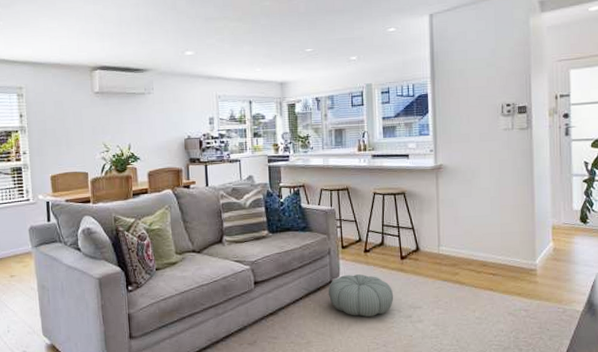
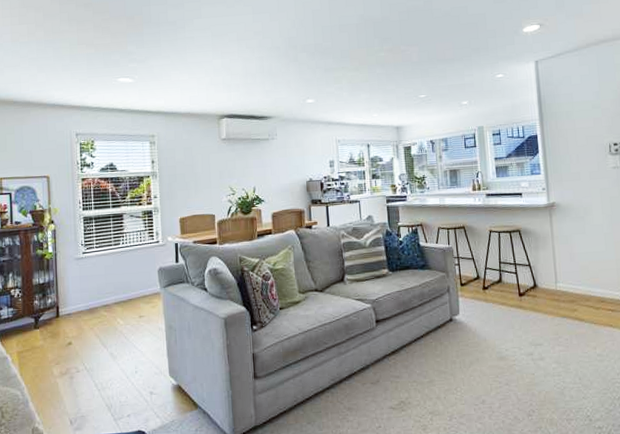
pouf: present [328,274,394,317] -> none [448,311,514,355]

